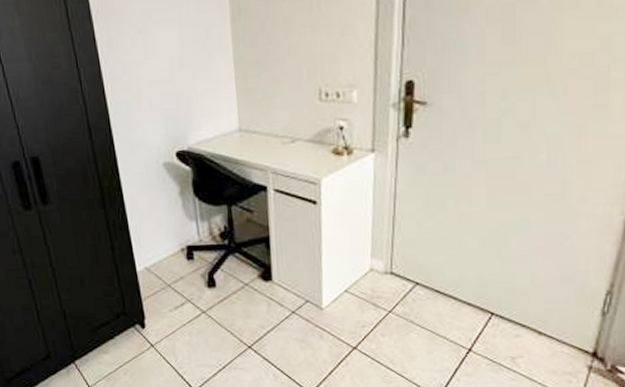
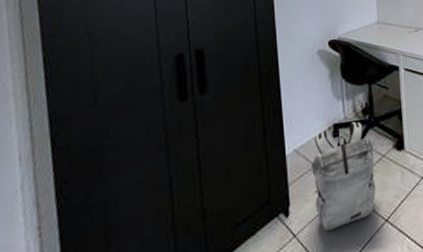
backpack: none [165,245,237,348] -> present [312,121,376,232]

